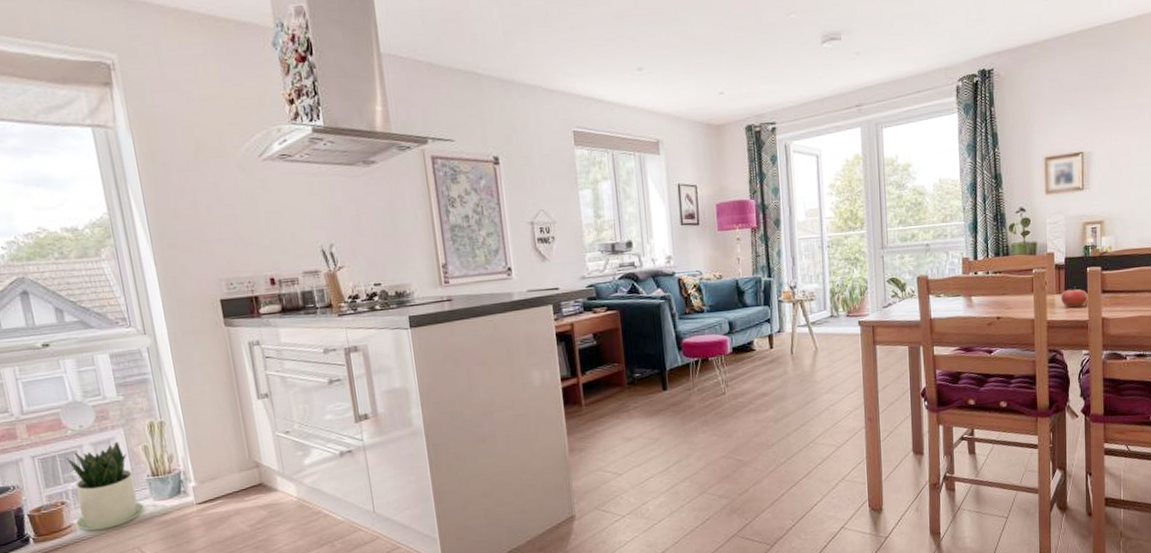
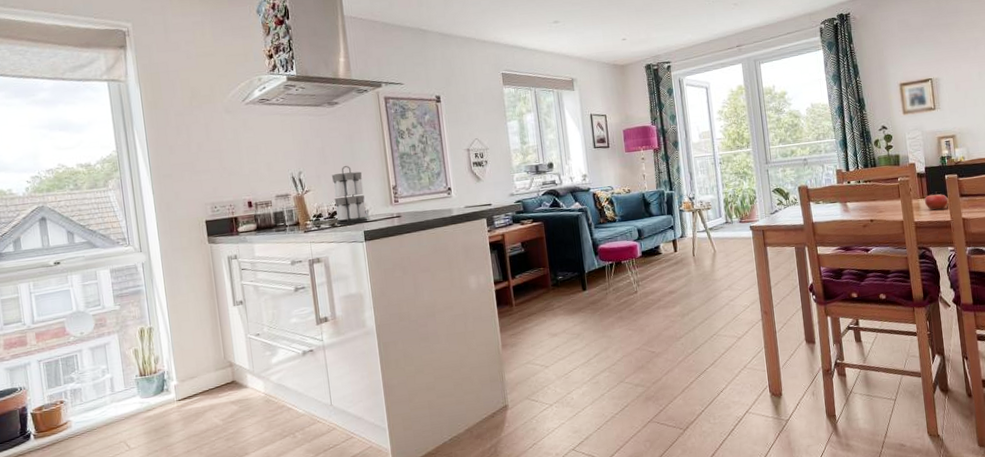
planter: present [66,442,144,531] -> none [67,346,132,427]
spice rack: none [368,237,414,309] -> present [331,165,368,226]

